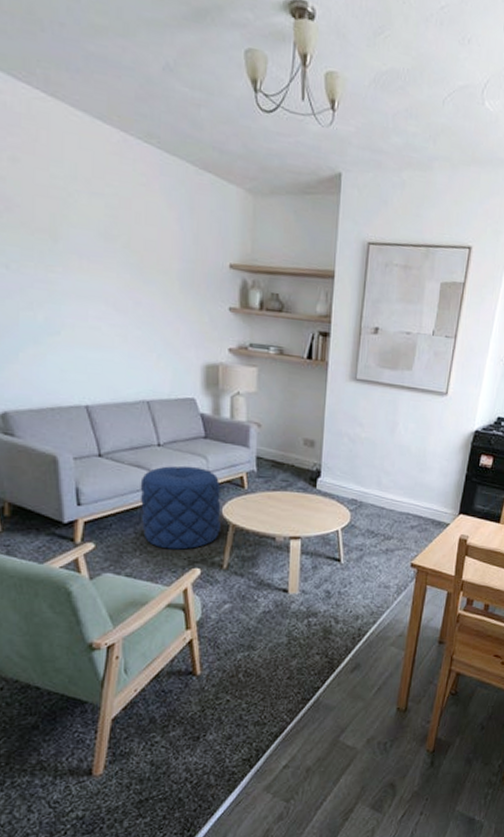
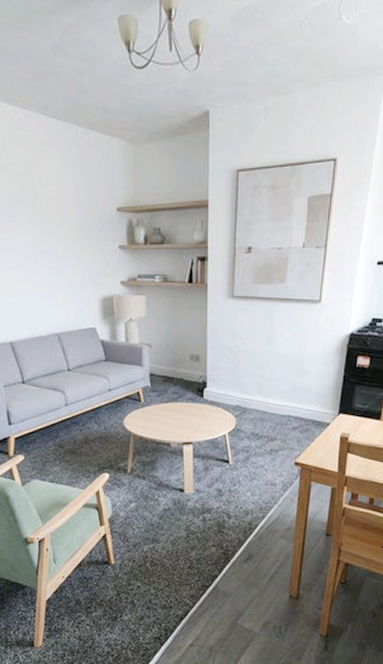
pouf: present [140,465,221,550] -> none [56,386,123,458]

